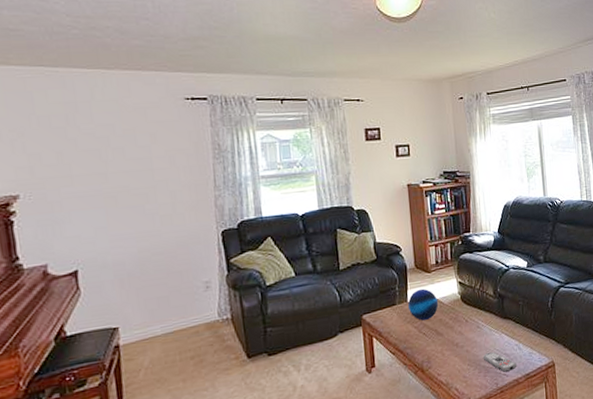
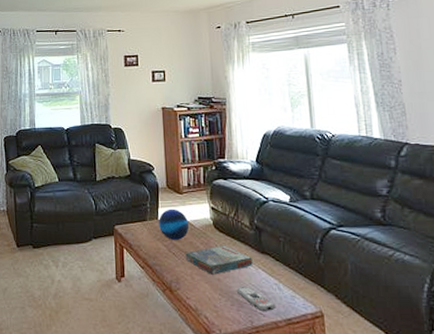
board game: none [436,317,497,348] -> present [186,245,253,275]

